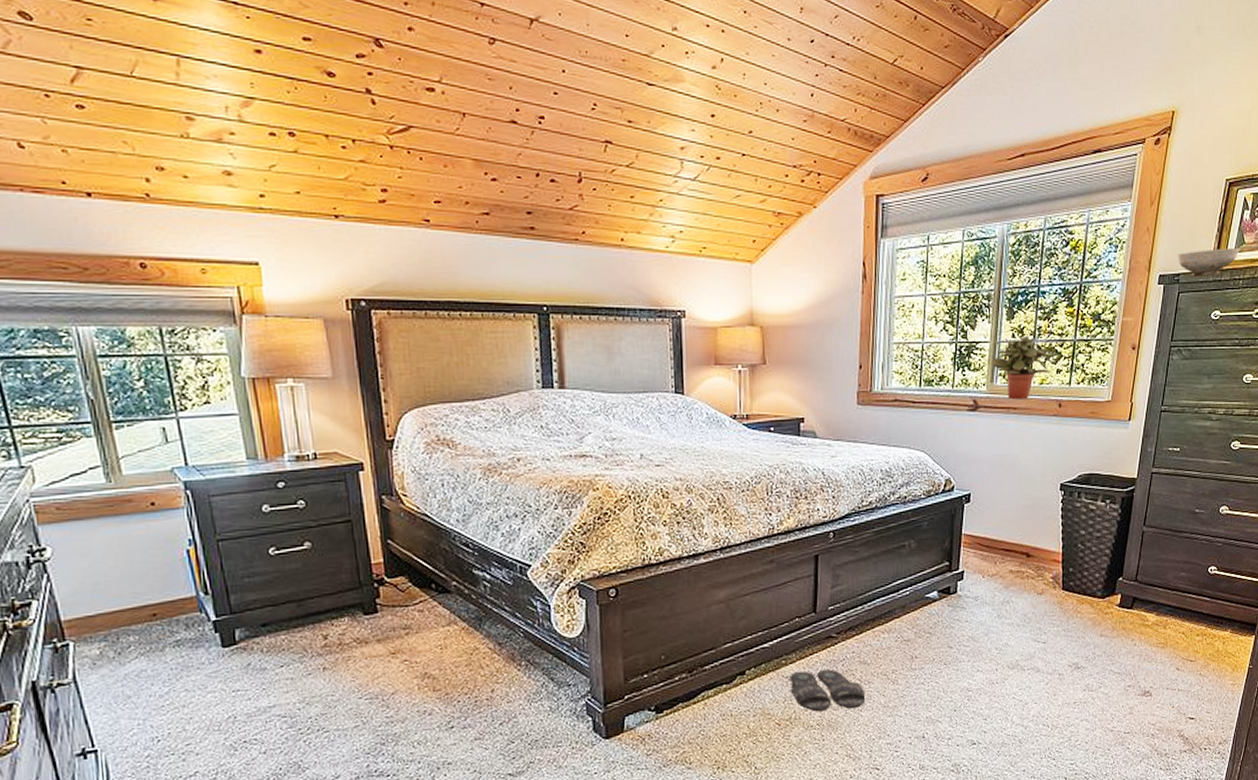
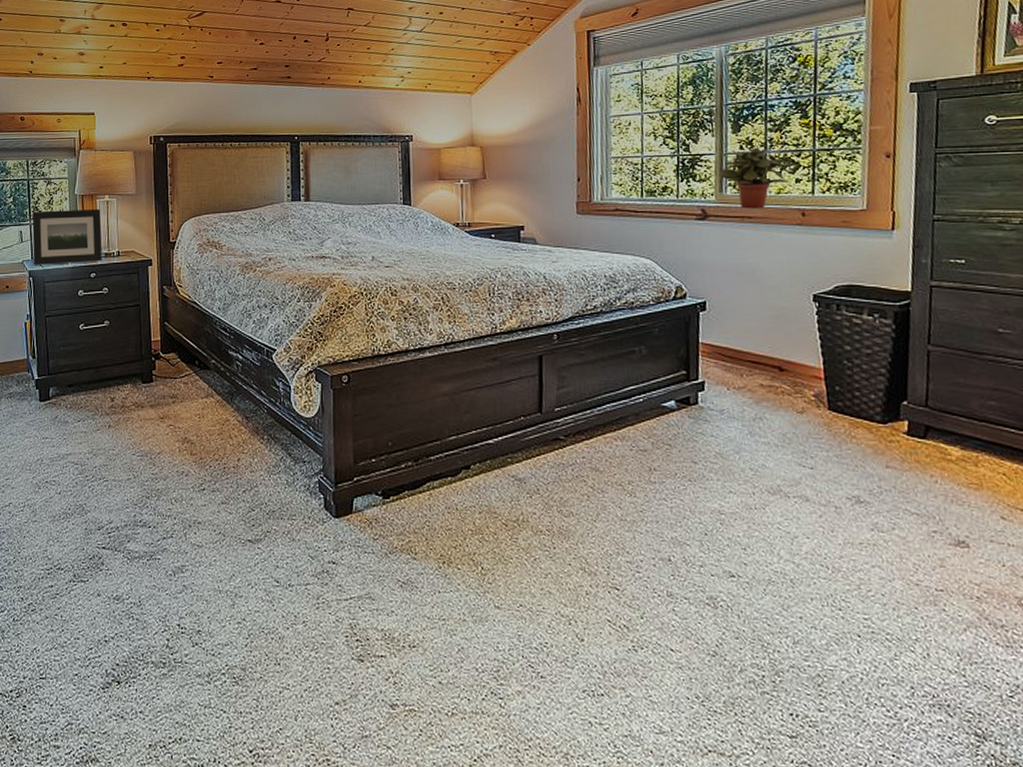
picture frame: none [178,398,292,473] -> present [32,209,102,265]
slippers: present [790,669,866,712] -> none [517,471,600,518]
decorative bowl: present [1177,247,1240,277] -> none [929,51,1012,83]

